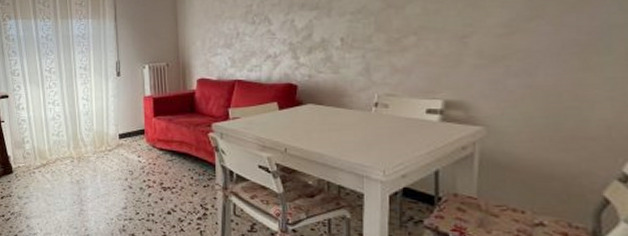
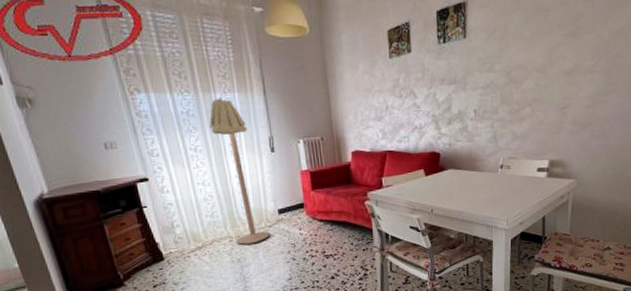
floor lamp: none [64,24,110,167] -> present [209,98,271,245]

